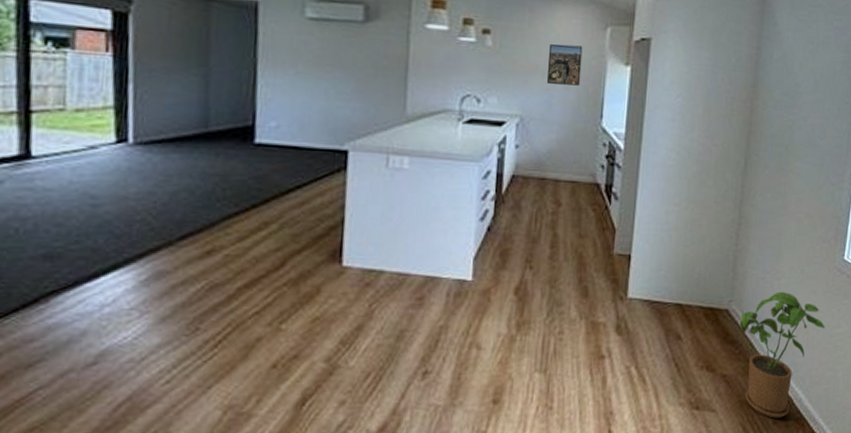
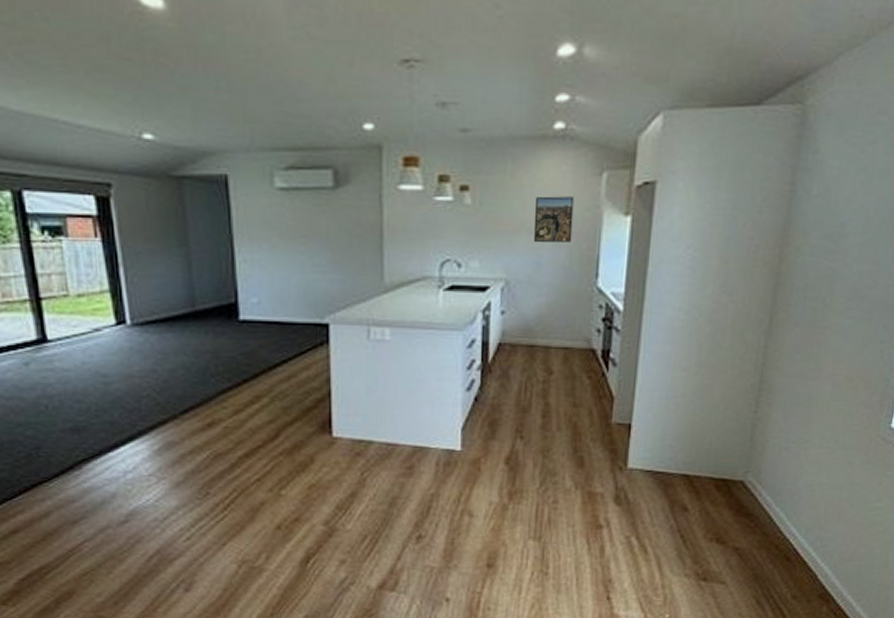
house plant: present [739,291,826,418] -> none [756,462,862,593]

